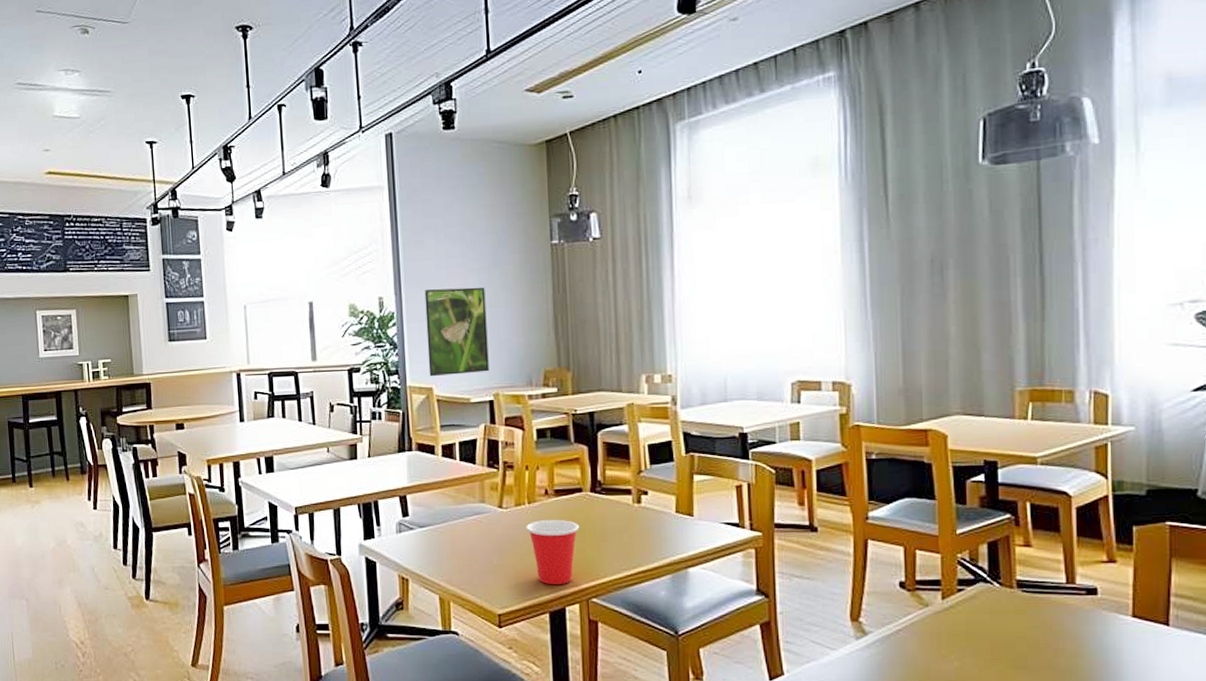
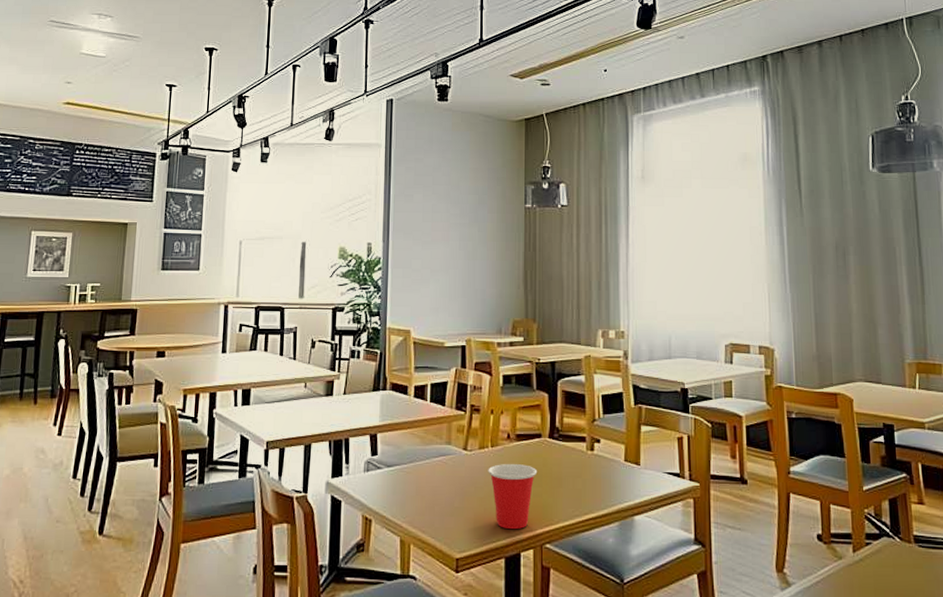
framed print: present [424,287,489,377] -> none [408,240,465,320]

